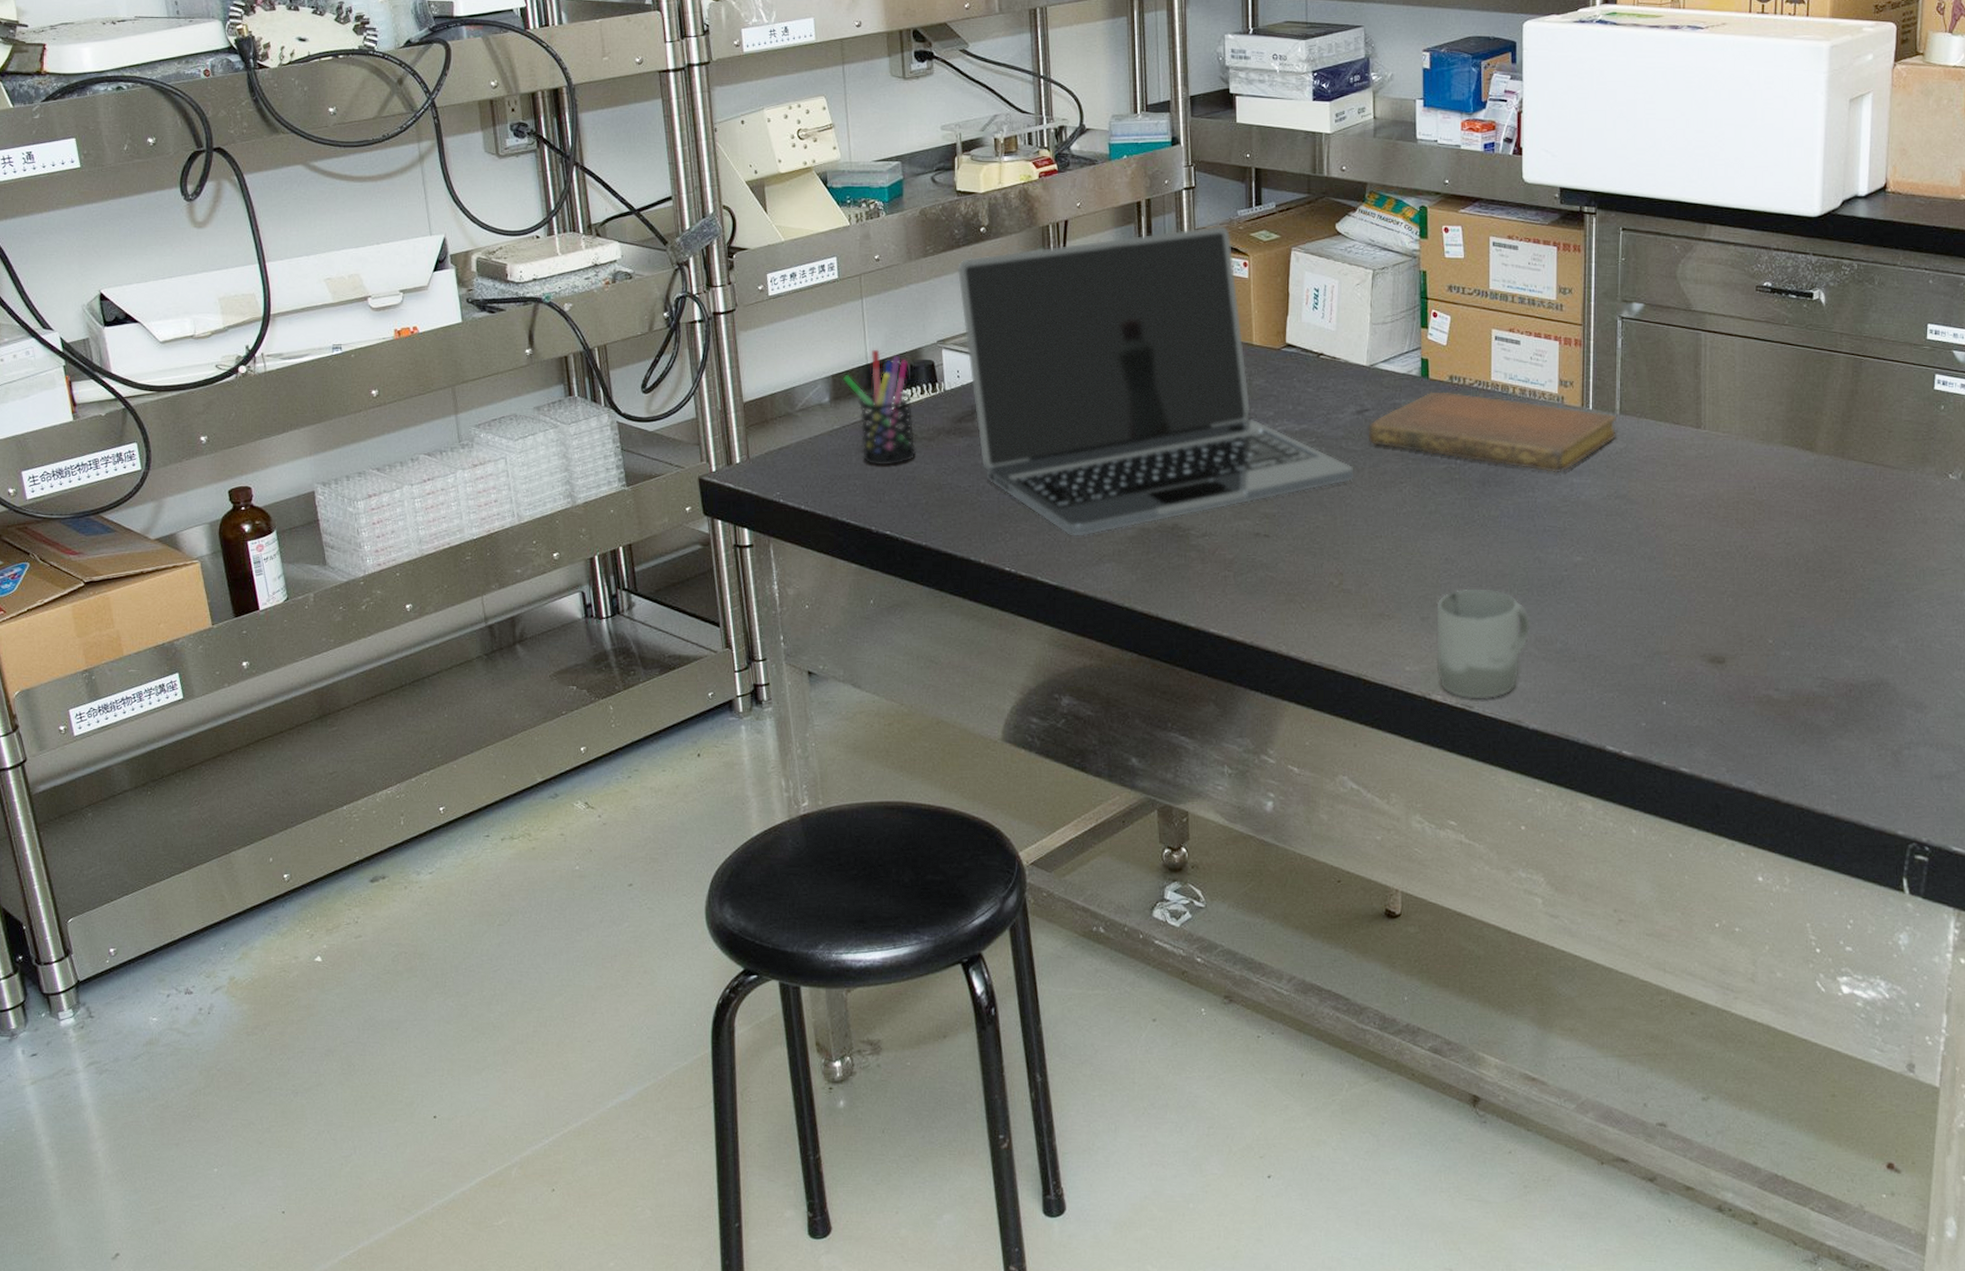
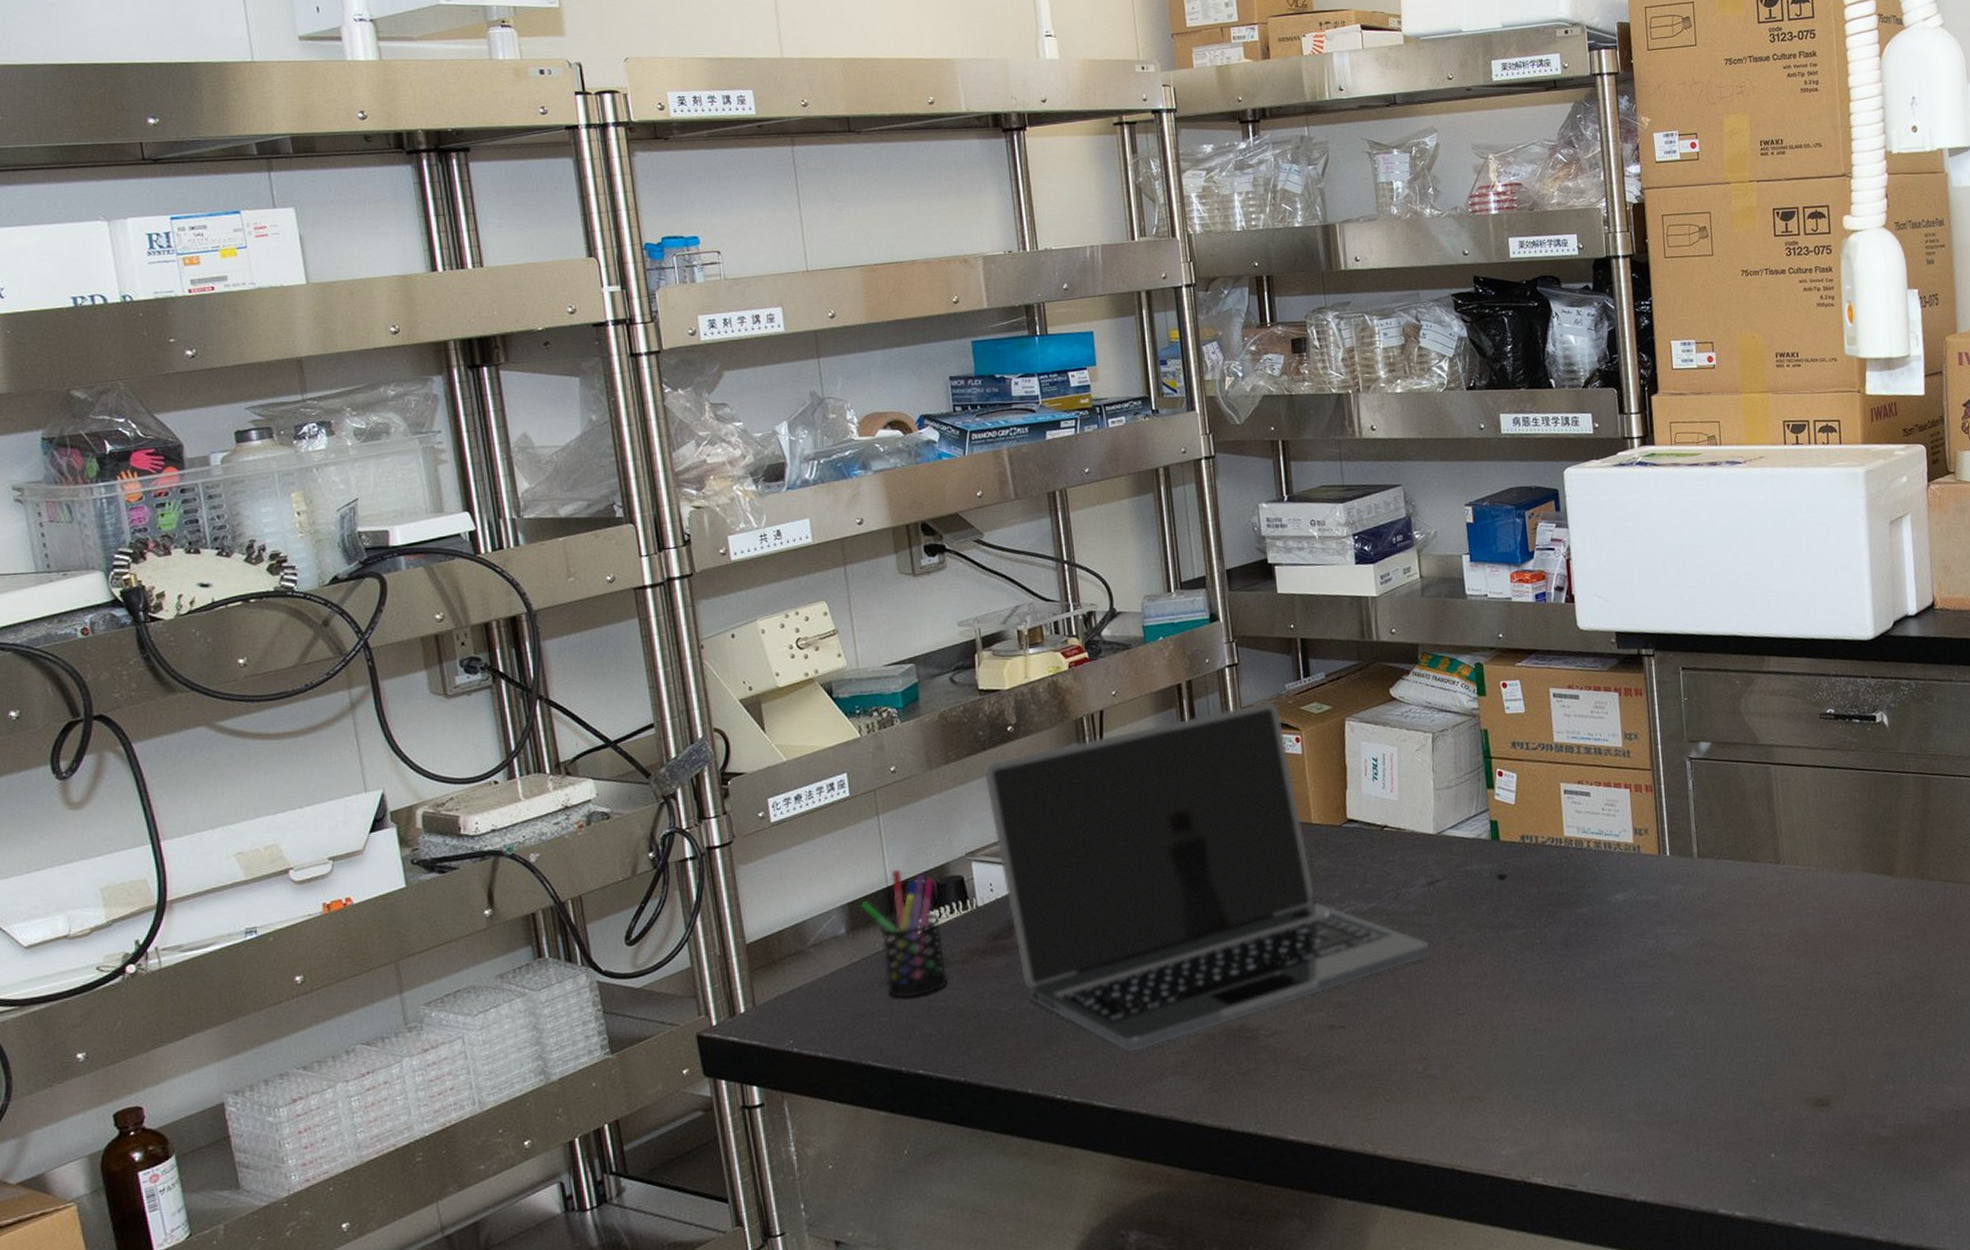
notebook: present [1368,391,1618,473] -> none [1440,852,1698,927]
cup: present [1436,588,1530,699] -> none [1528,1056,1628,1177]

